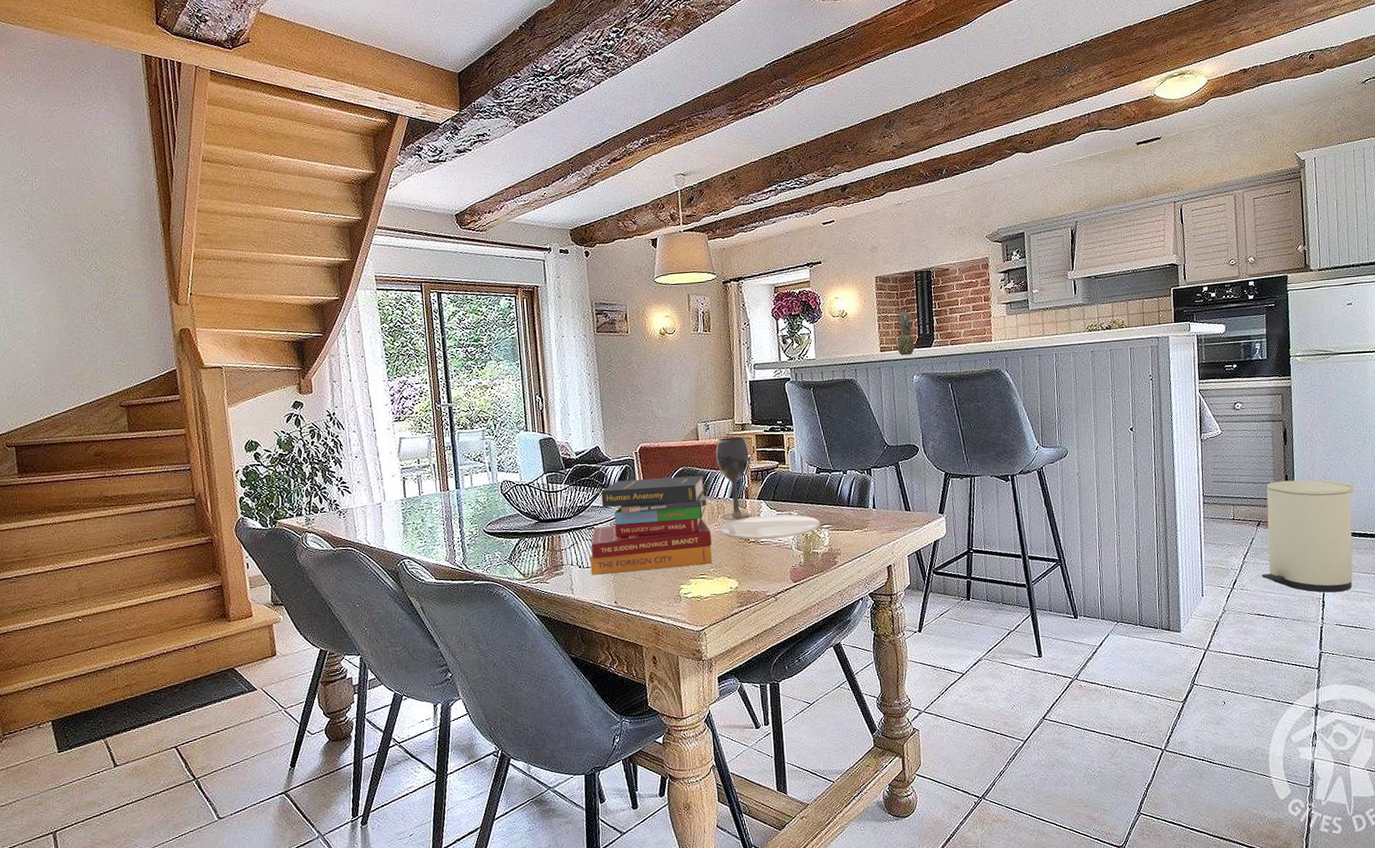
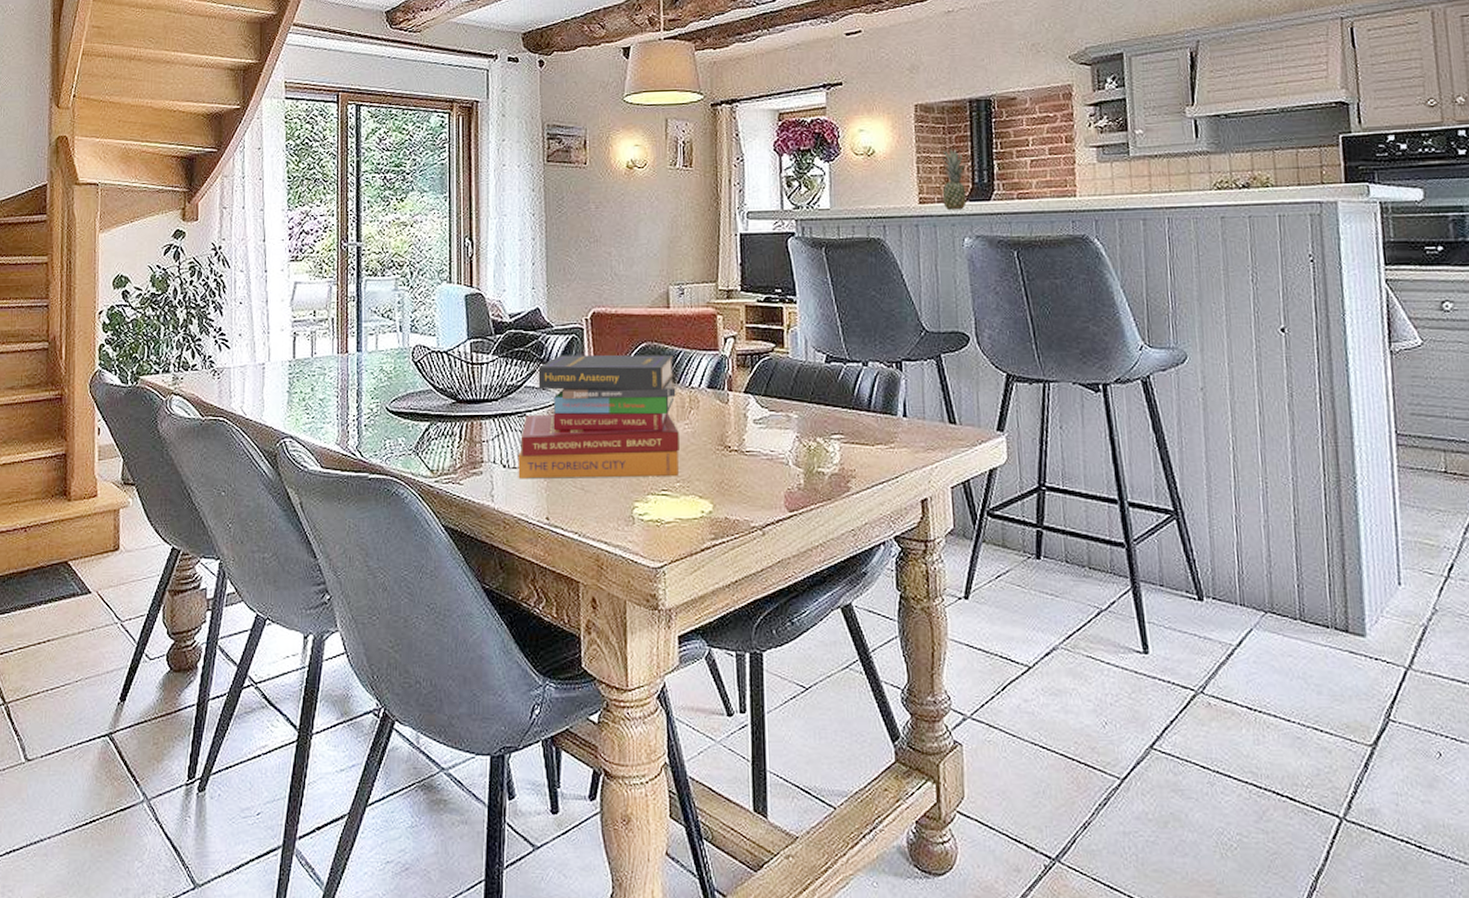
wine glass: present [715,436,752,520] -> none [690,306,735,419]
plate: present [720,514,821,540] -> none [692,416,830,449]

